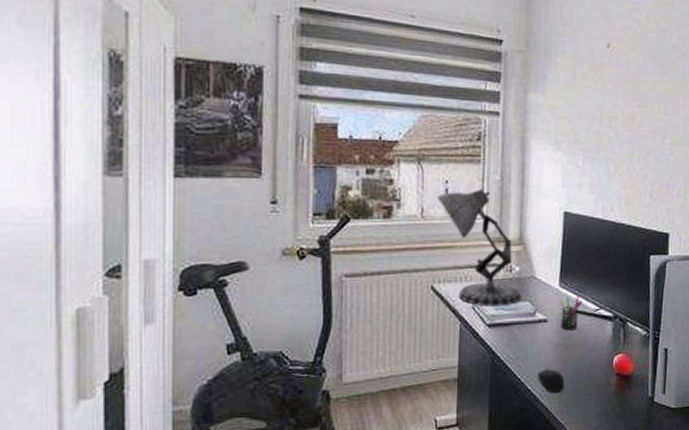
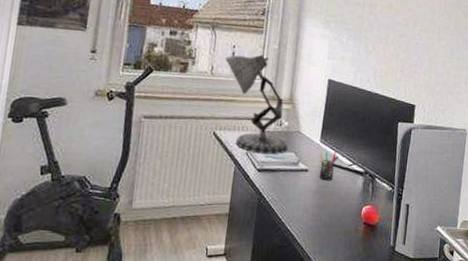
computer mouse: present [538,369,565,393] -> none [296,213,319,234]

